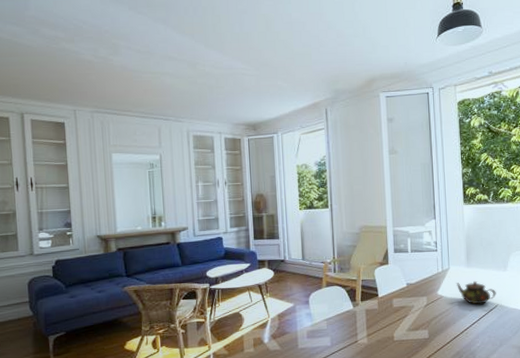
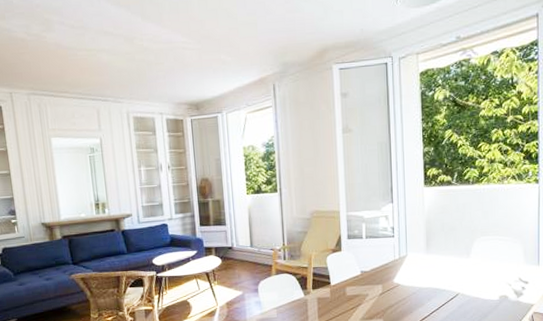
teapot: present [456,280,496,305] -> none [414,268,458,294]

